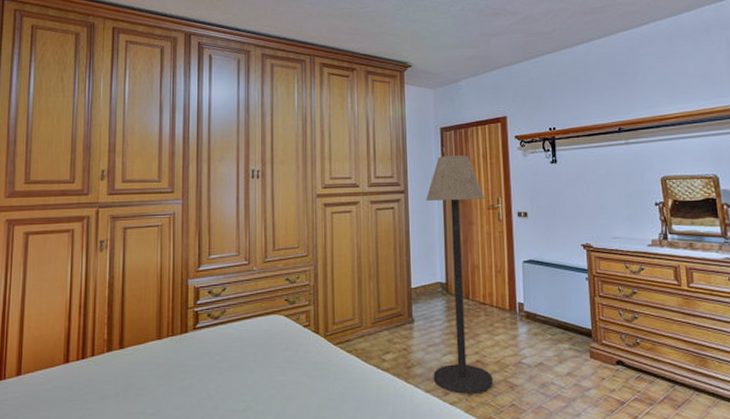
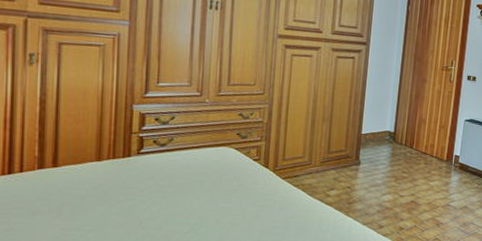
floor lamp: present [426,154,494,394] -> none [371,14,441,228]

